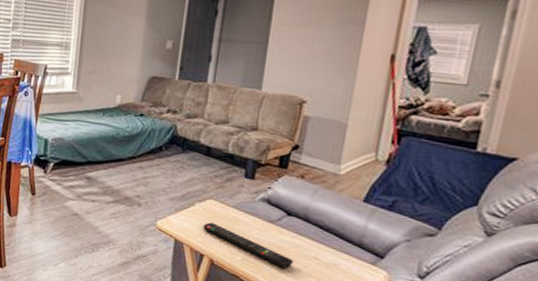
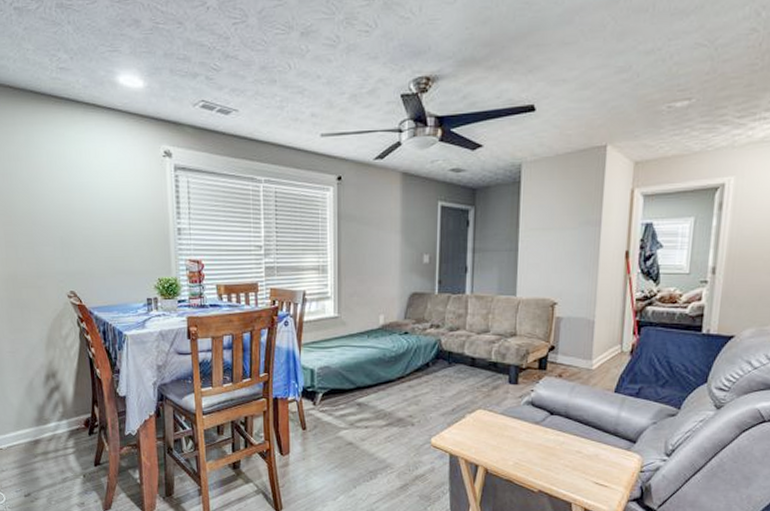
remote control: present [203,222,293,269] -> none [475,432,559,466]

